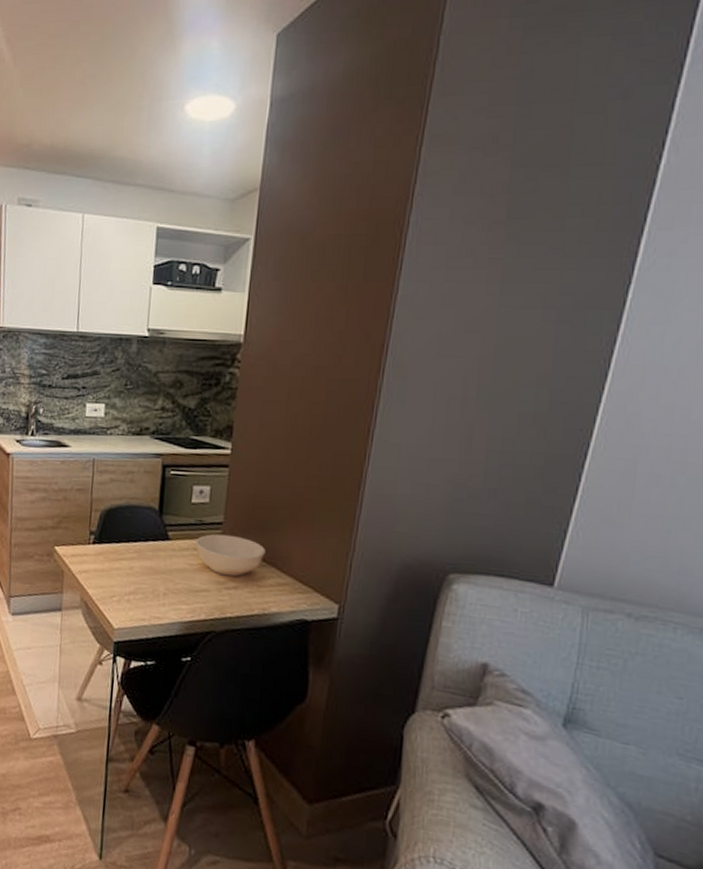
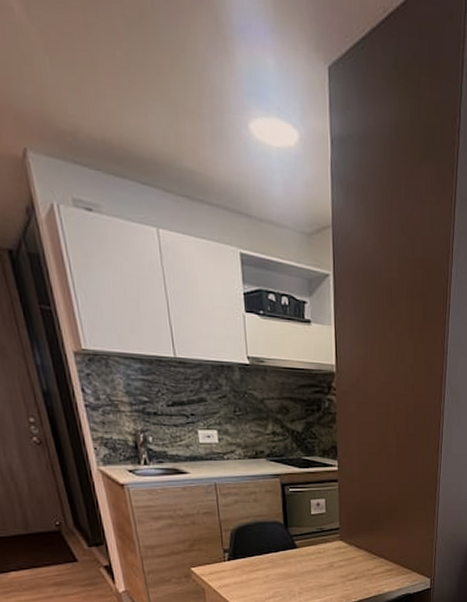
bowl: present [195,534,265,577] -> none [319,537,375,571]

